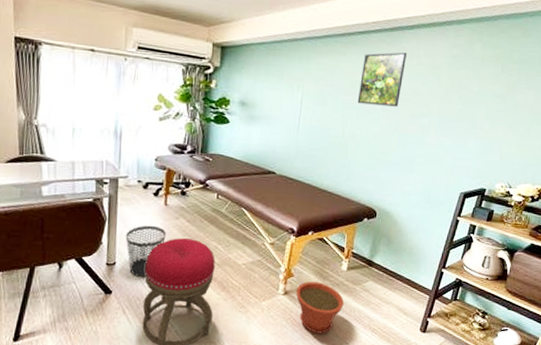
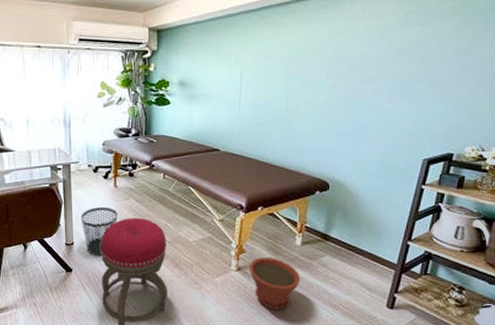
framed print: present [357,52,407,107] -> none [300,16,351,74]

